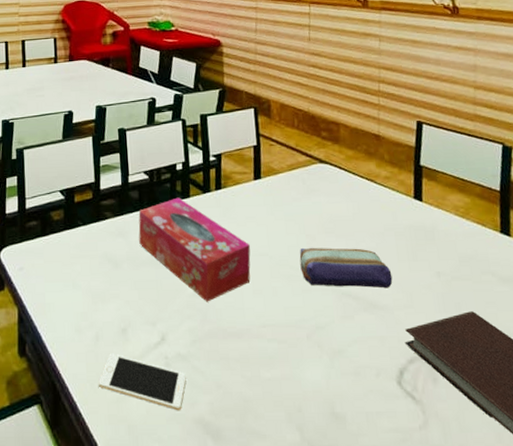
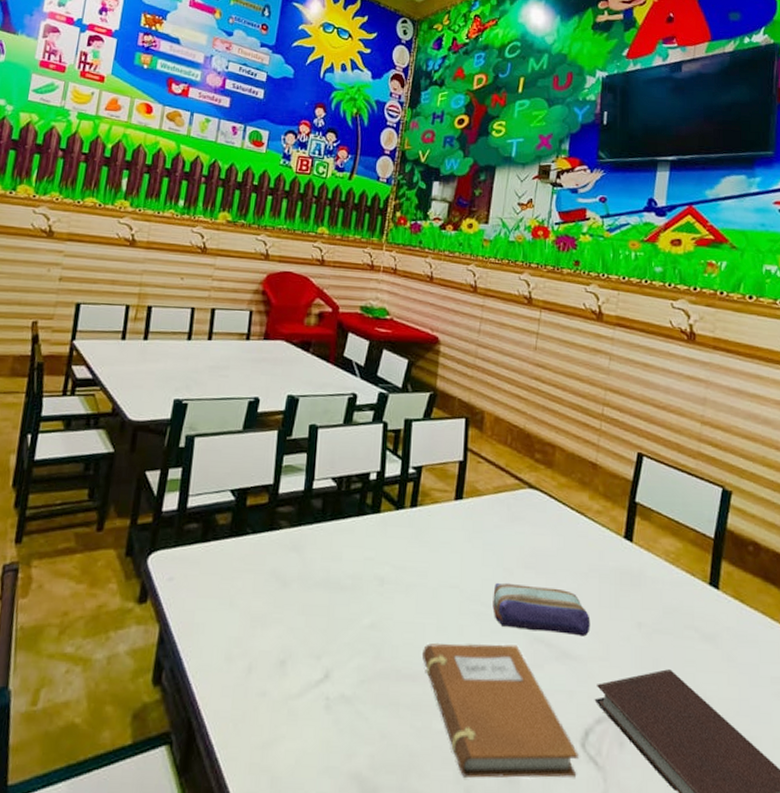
cell phone: present [99,353,186,411] -> none [243,689,347,763]
tissue box: present [138,197,251,302] -> none [315,511,441,637]
notebook: none [244,300,397,416] -> present [423,643,579,778]

